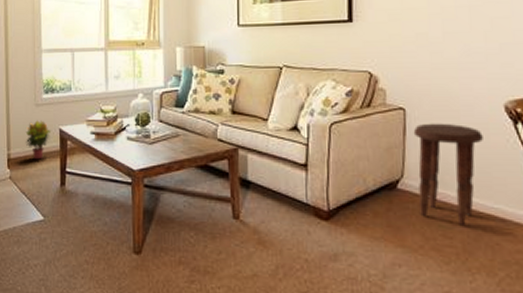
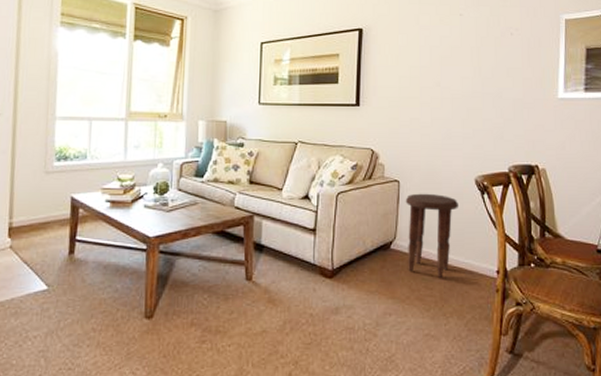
potted plant: present [25,120,51,160] -> none [31,188,61,228]

